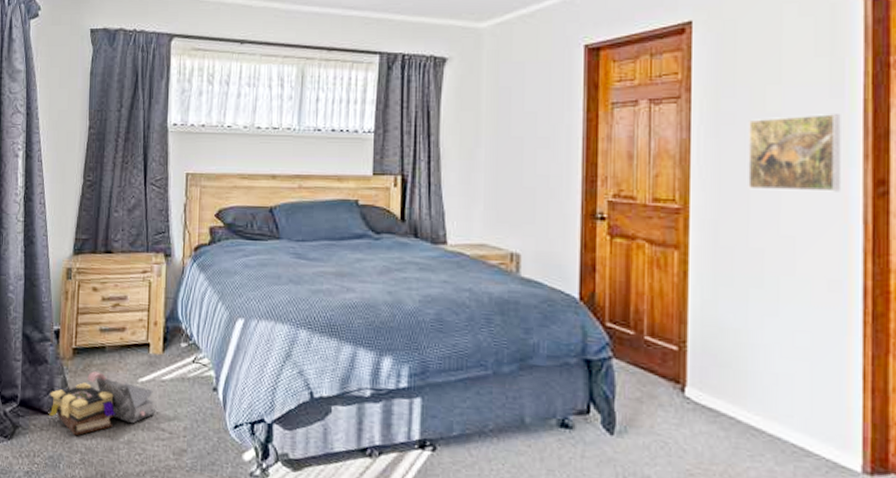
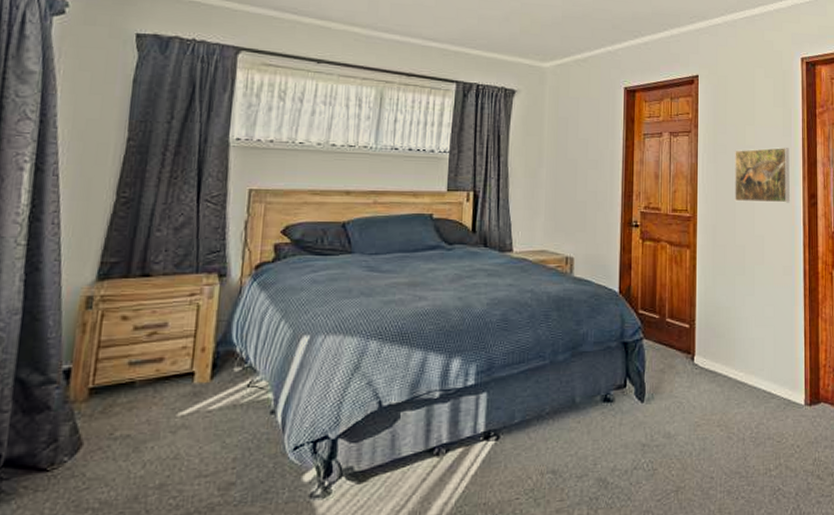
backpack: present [49,371,155,436] -> none [48,411,198,491]

